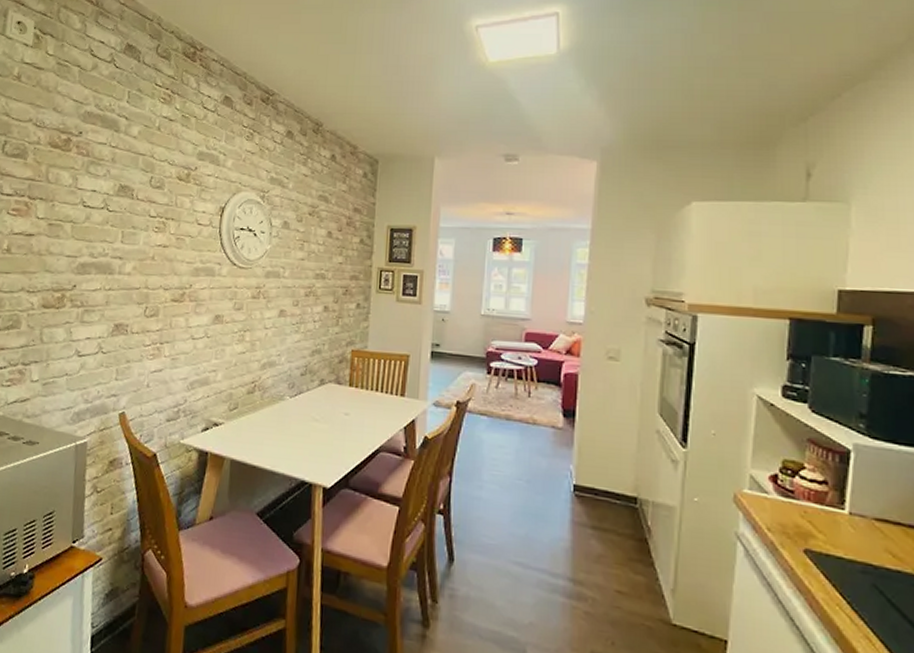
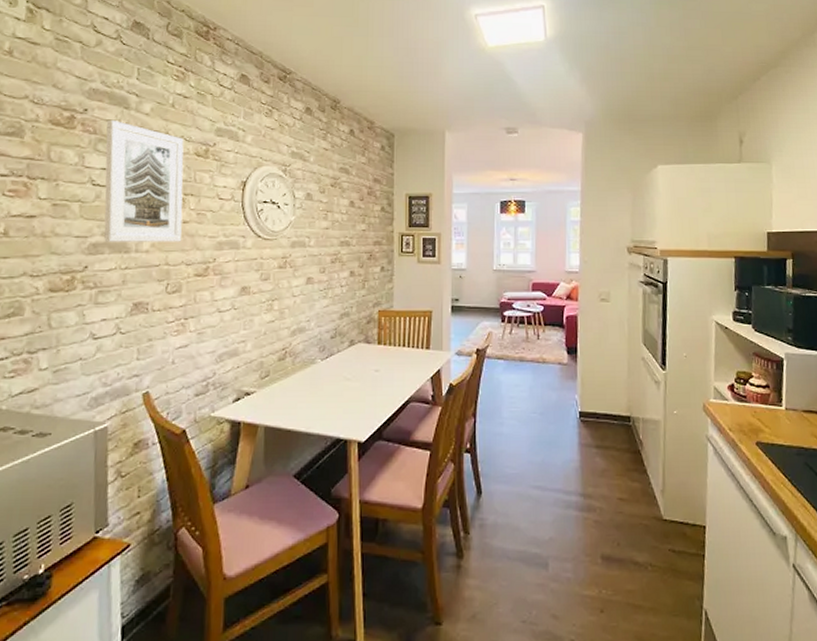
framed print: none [91,142,168,266] -> present [104,119,184,242]

